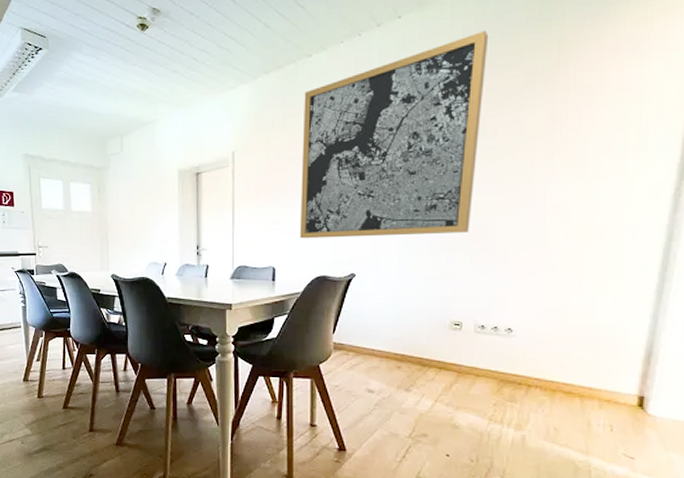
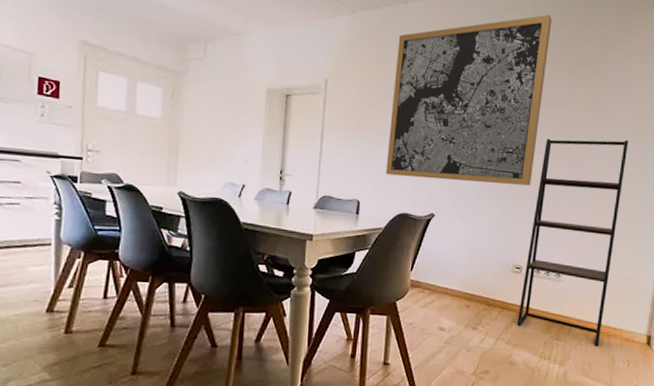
shelving unit: none [459,164,604,409] -> present [517,139,629,346]

